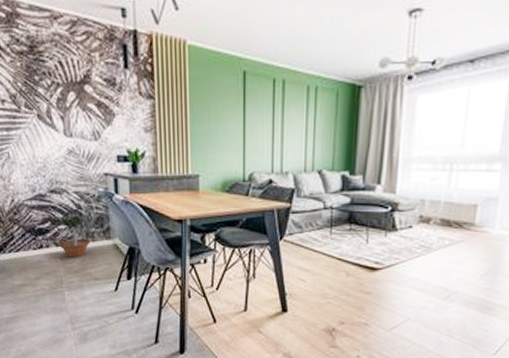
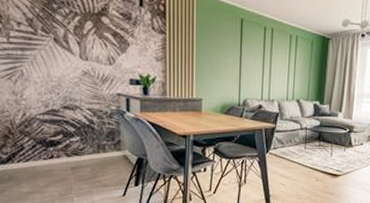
potted tree: present [59,211,90,258] -> none [70,125,101,167]

